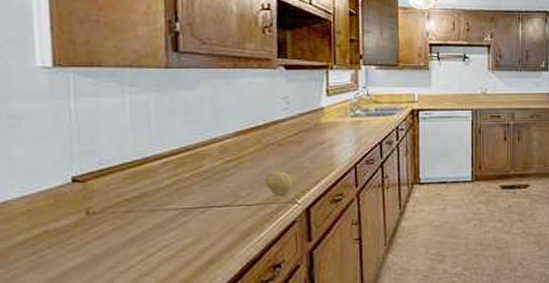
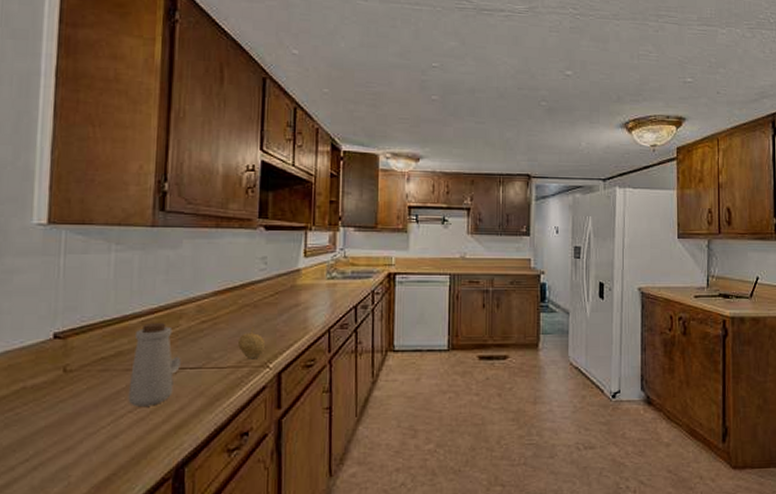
bottle: none [156,163,207,245] -> present [128,322,181,407]

